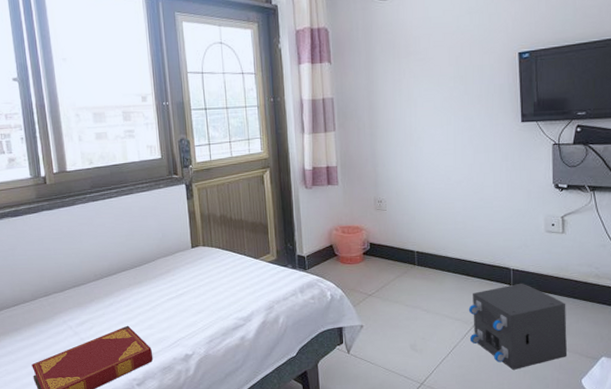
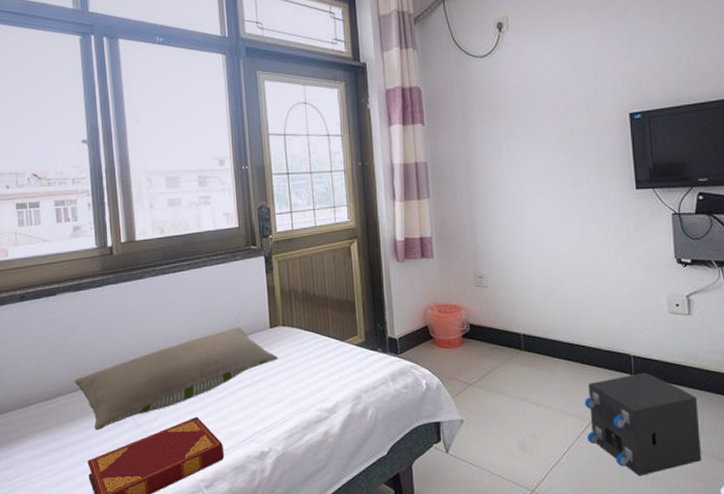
pillow: none [16,248,199,339] -> present [74,327,278,431]

